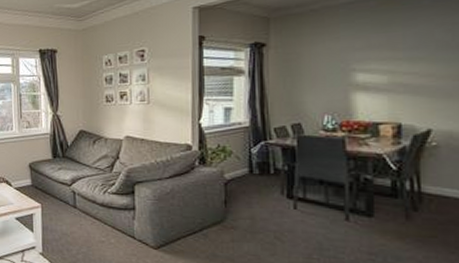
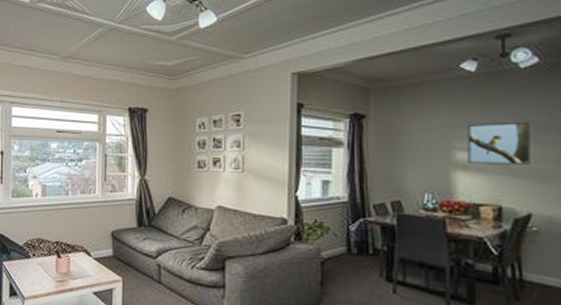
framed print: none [367,40,431,85] -> present [467,121,531,165]

